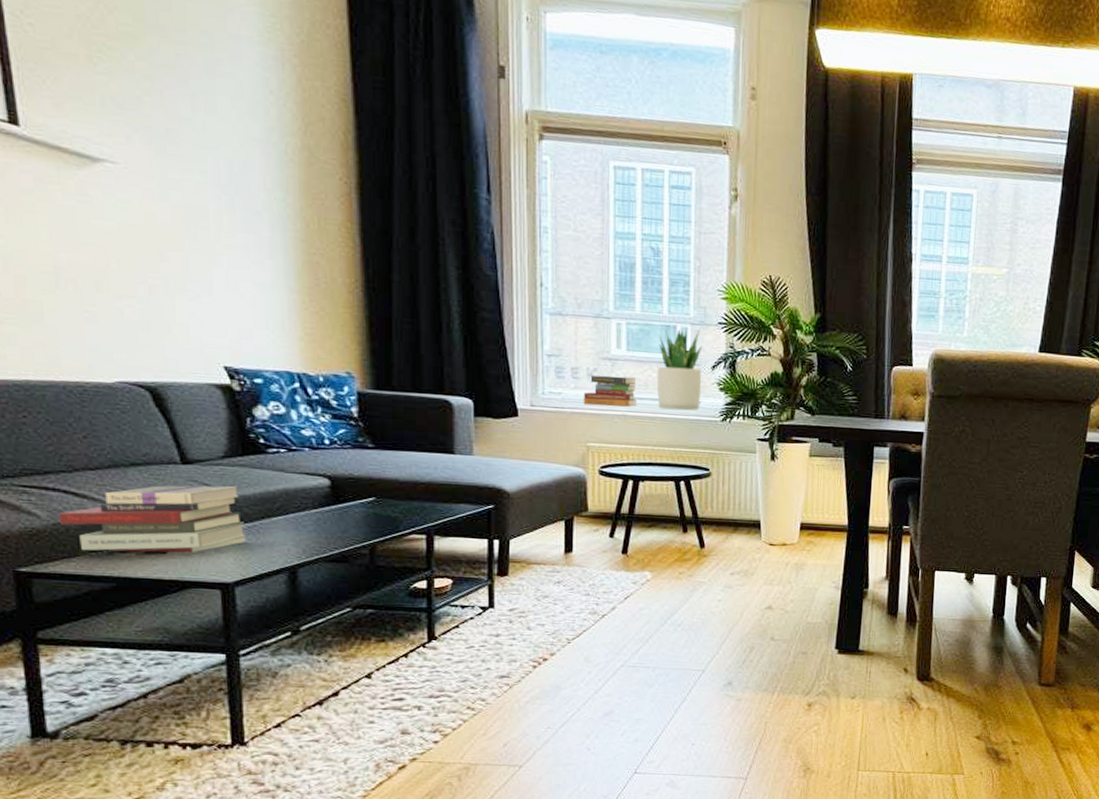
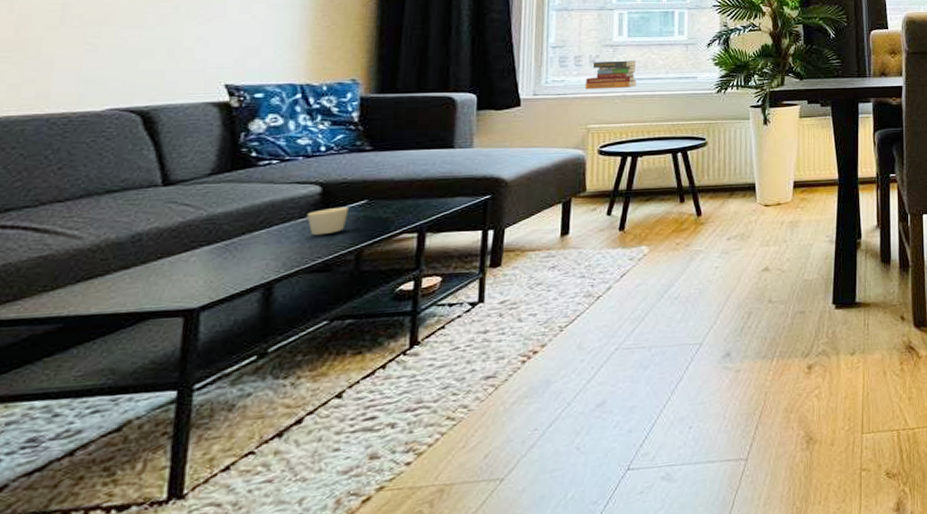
books: present [58,485,246,553] -> none [10,202,222,292]
candle: none [319,501,358,528] -> present [306,206,349,236]
planter: present [656,327,703,411] -> none [655,12,699,87]

